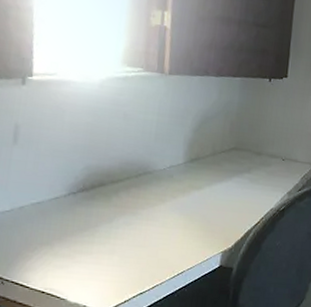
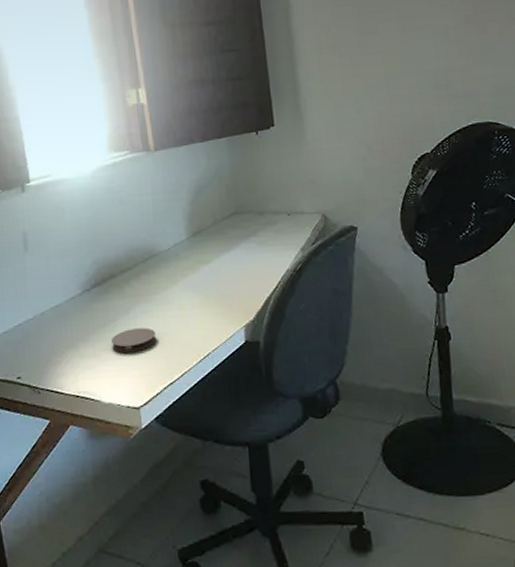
coaster: none [88,237,135,259] -> present [111,327,157,352]

